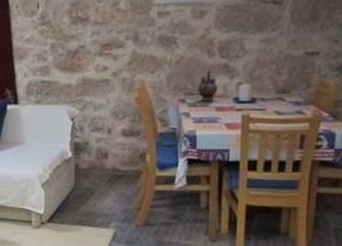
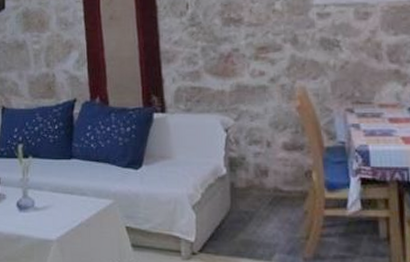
teapot: present [198,69,218,101] -> none [367,75,390,111]

